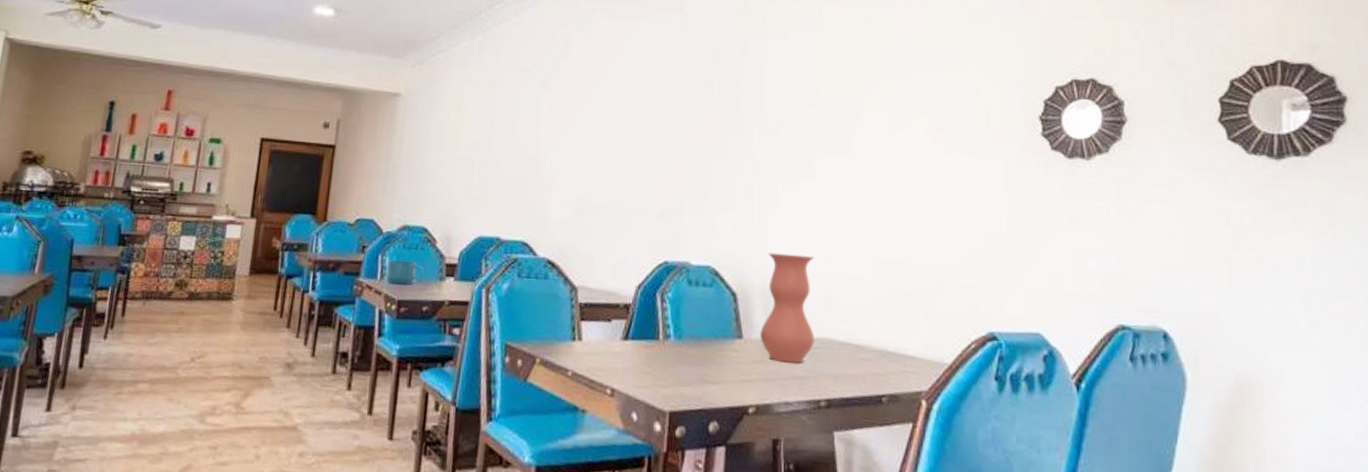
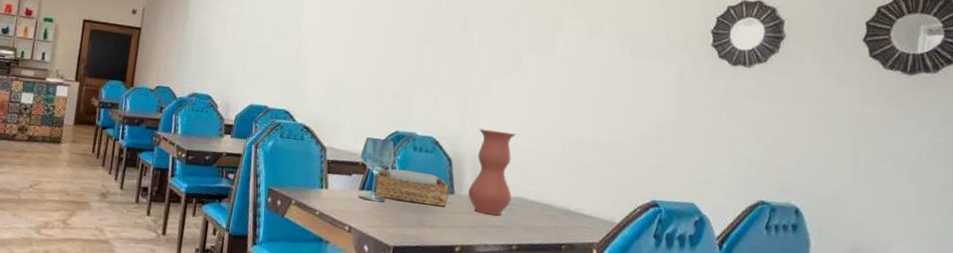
cup: present [385,259,424,285] -> none [177,119,208,139]
wine glass: none [621,270,664,355] -> present [358,136,395,202]
napkin holder: none [640,310,735,356] -> present [374,169,449,207]

